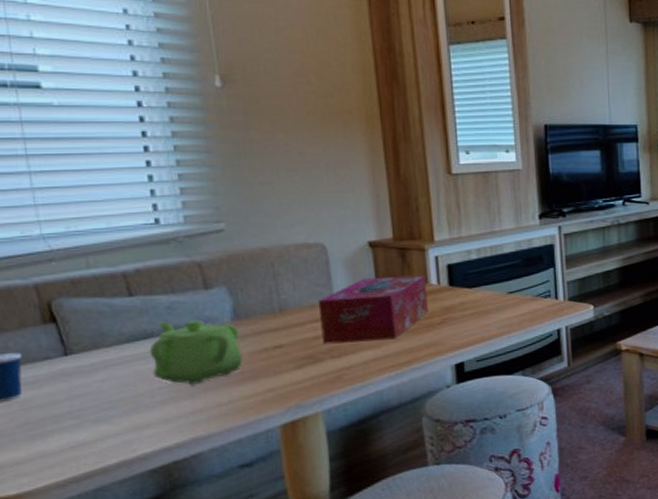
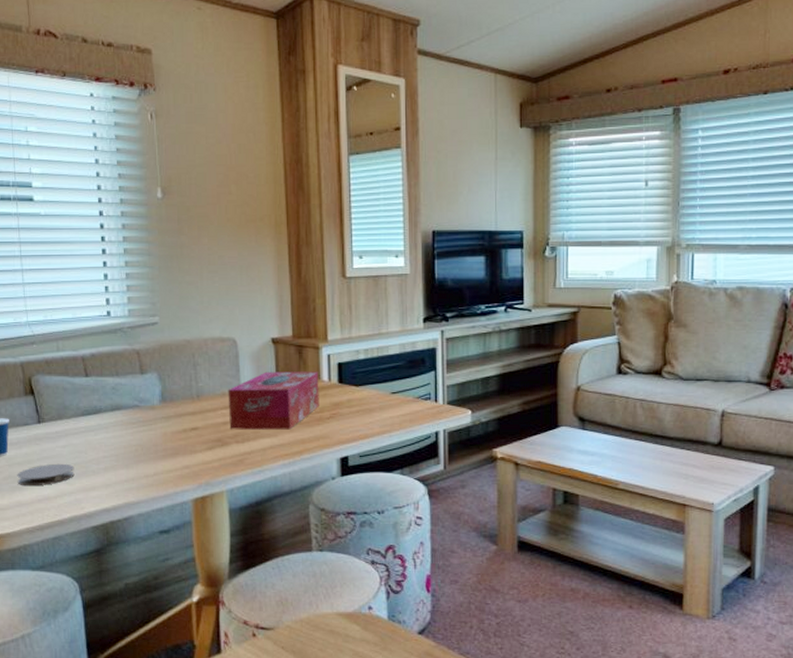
coaster: none [37,400,121,433] -> present [17,463,75,486]
teapot: present [149,320,242,385] -> none [97,399,166,456]

